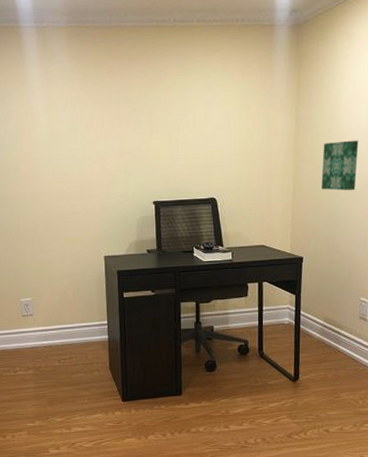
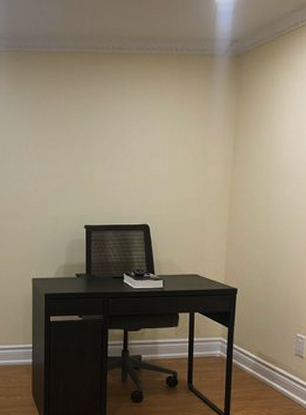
wall art: present [321,140,359,191] -> none [258,171,299,223]

